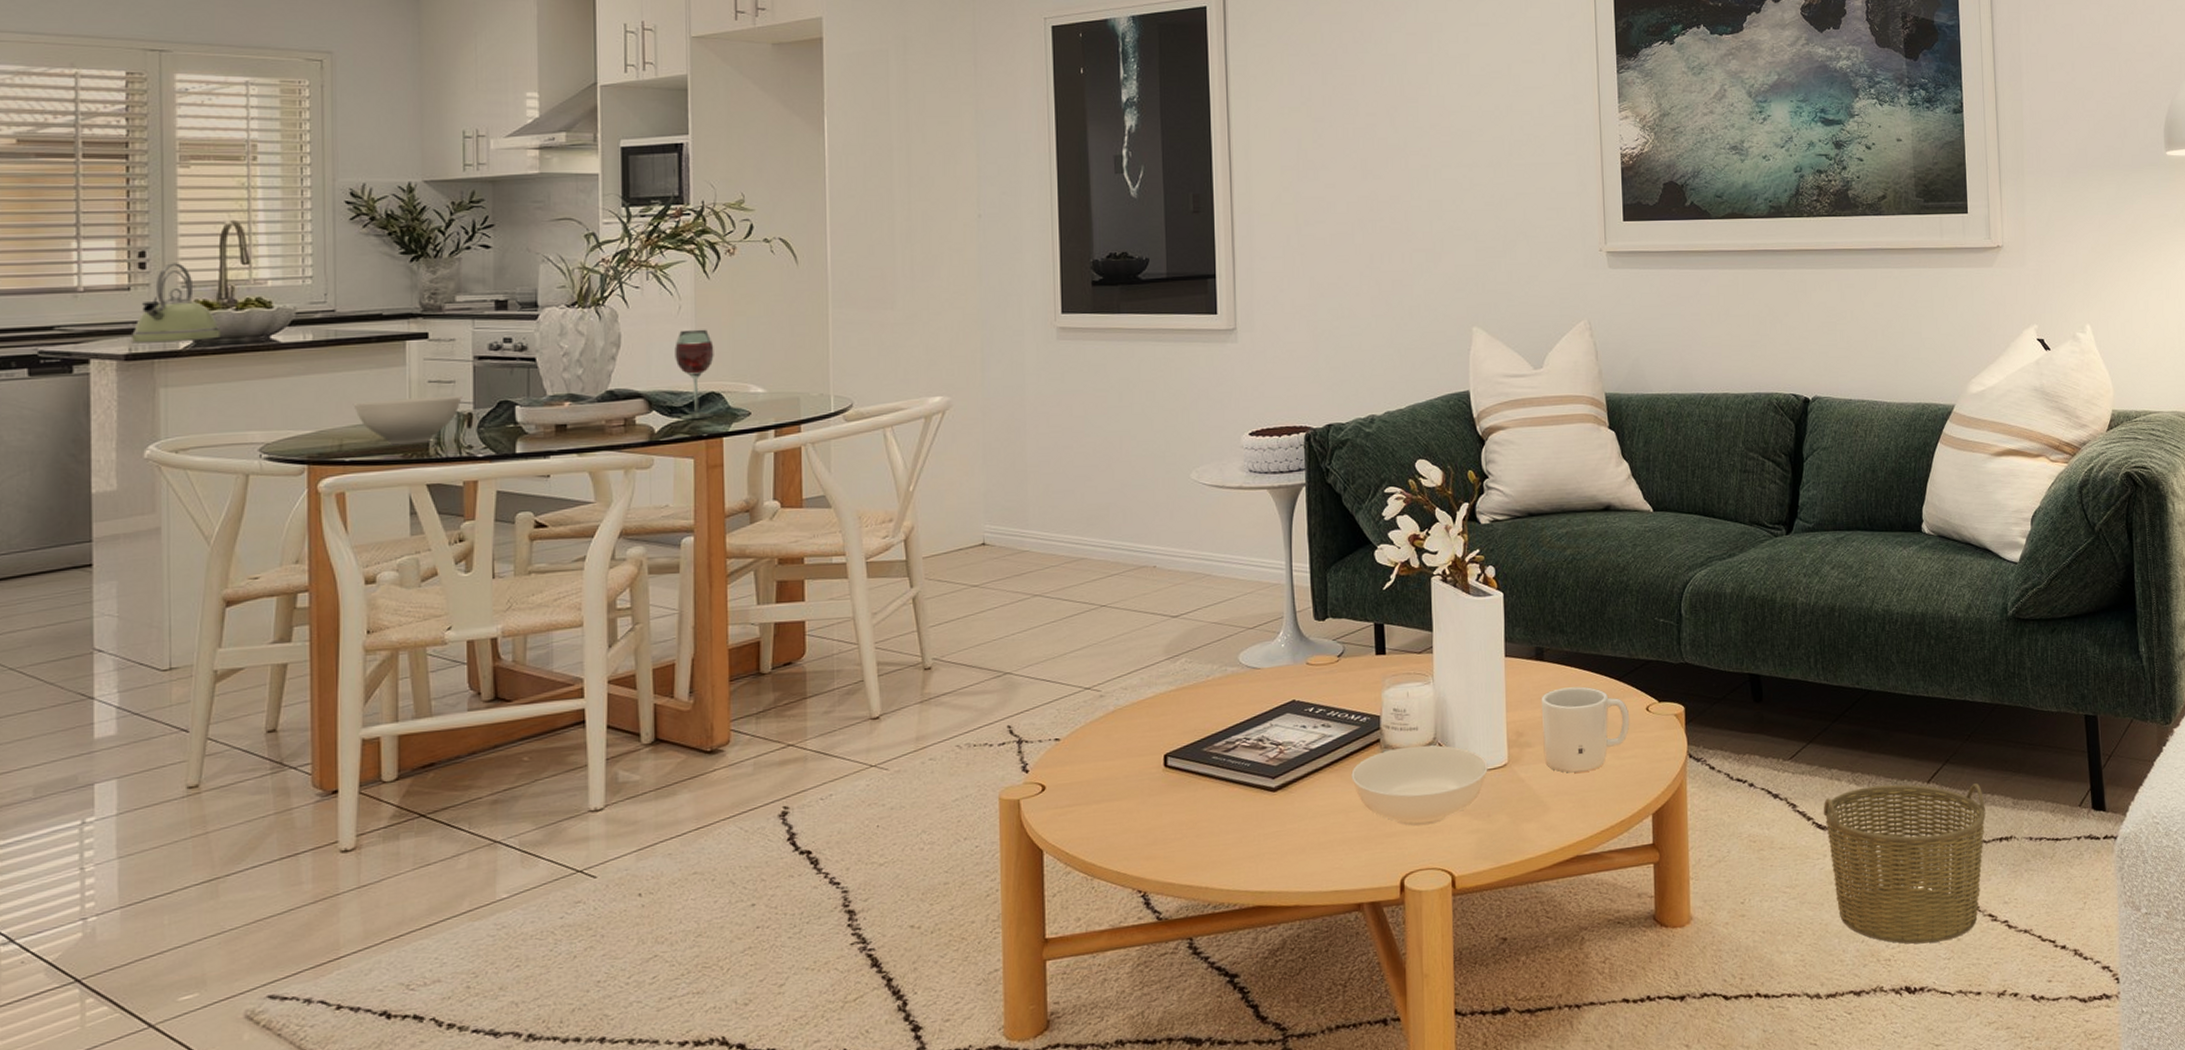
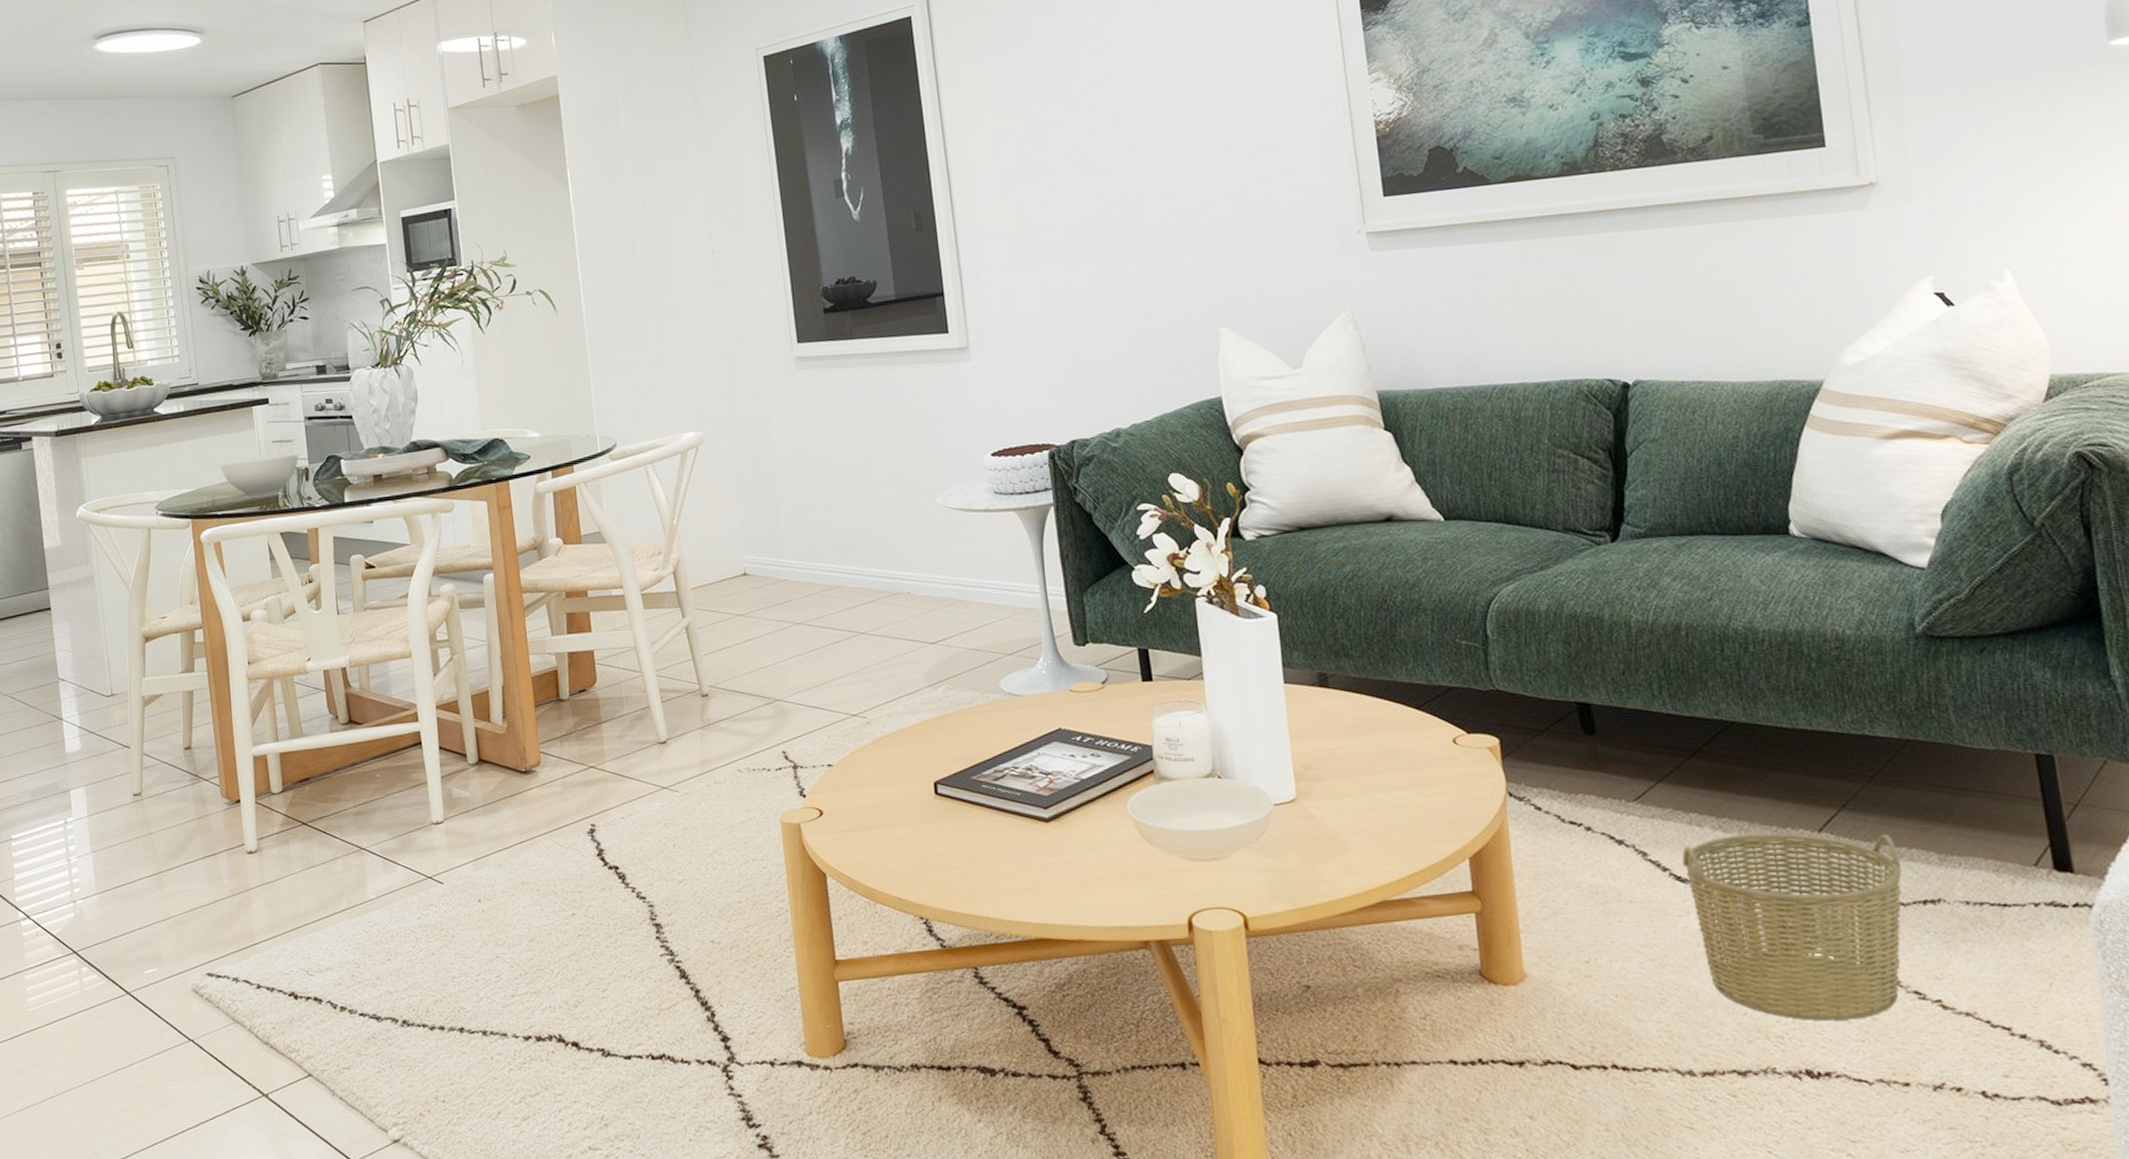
kettle: present [130,263,222,344] -> none [58,351,120,422]
wineglass: present [675,329,714,419] -> none [461,380,499,465]
mug: present [1541,686,1630,773] -> none [1328,716,1435,810]

